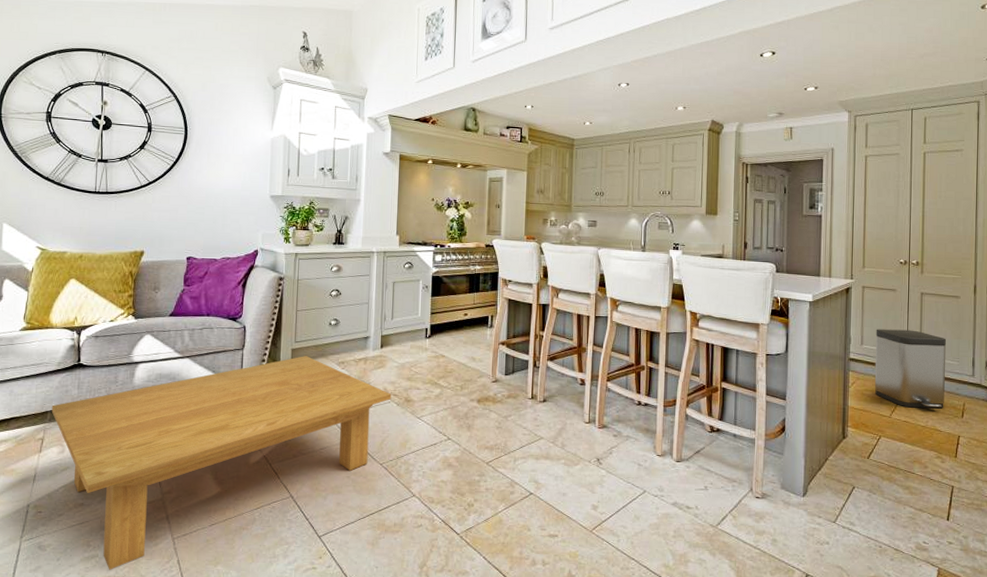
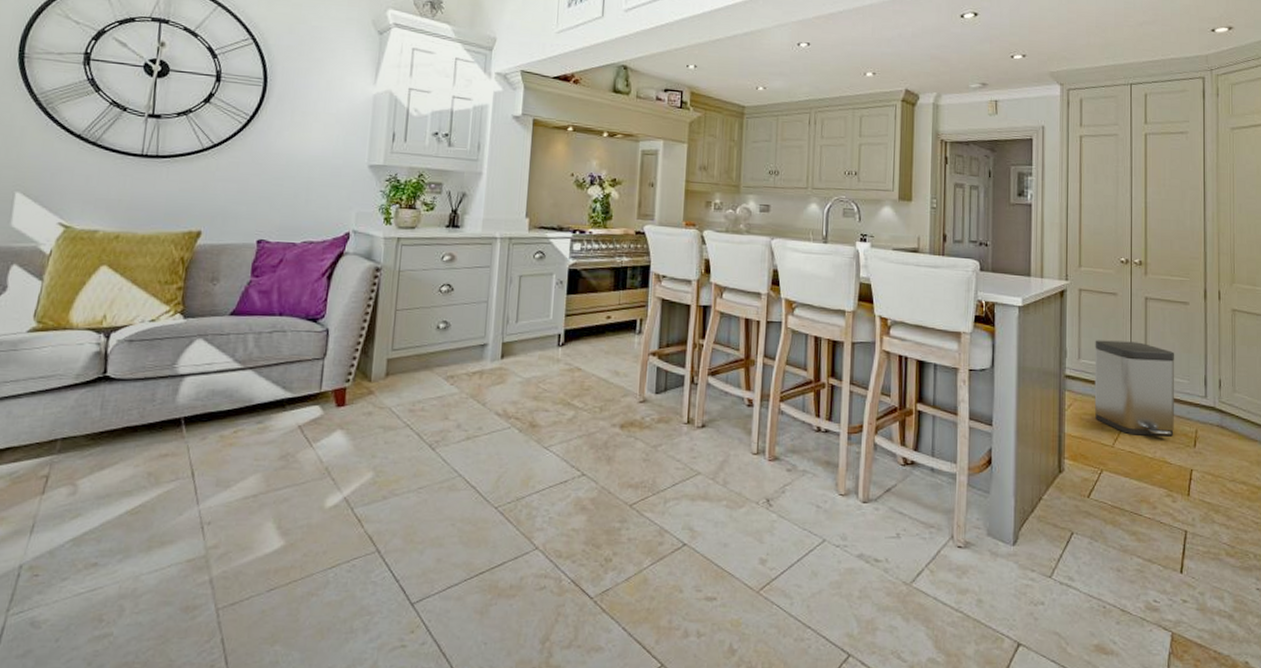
coffee table: present [51,356,392,570] -> none [62,368,513,654]

